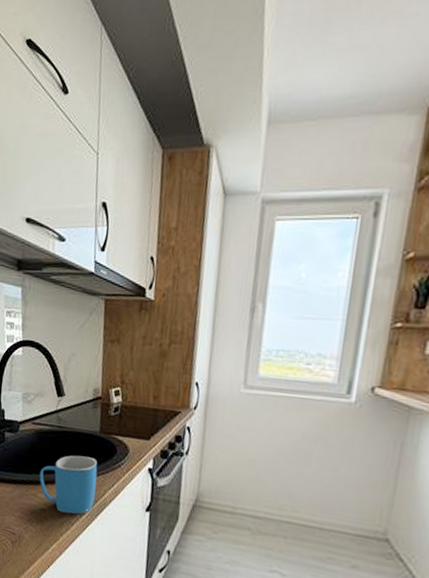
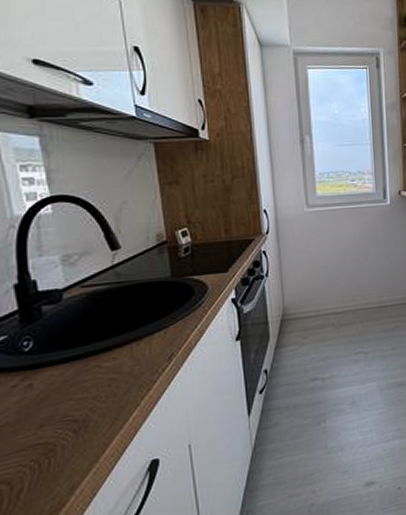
mug: present [39,455,98,515] -> none [101,305,177,375]

